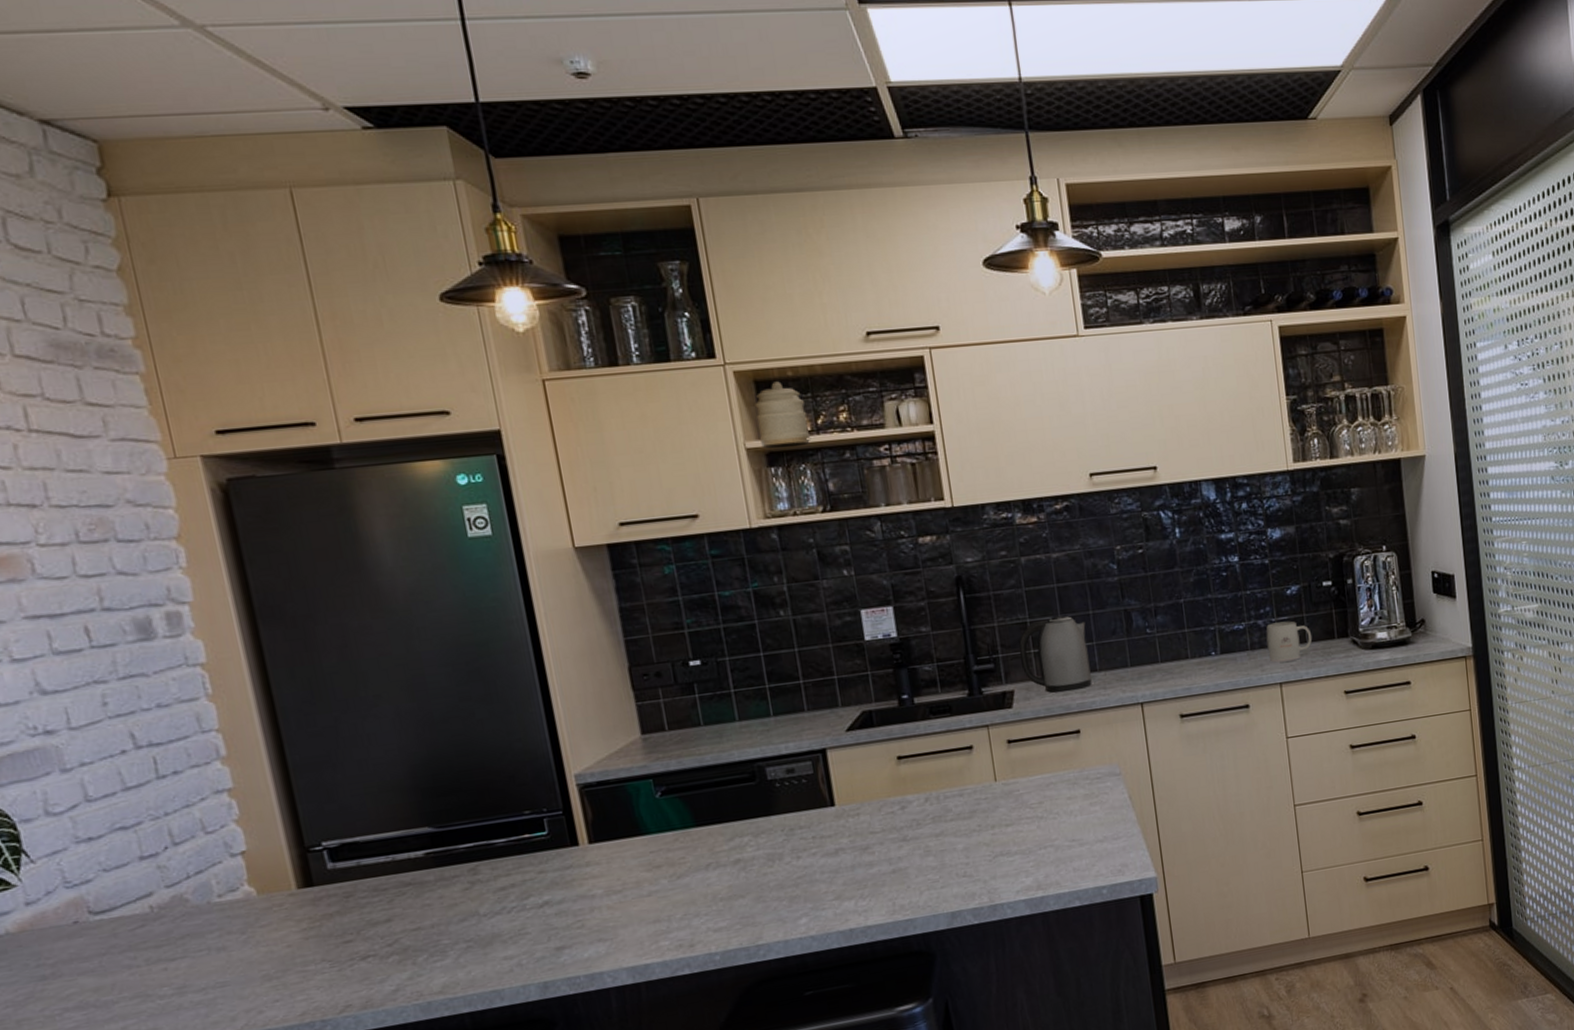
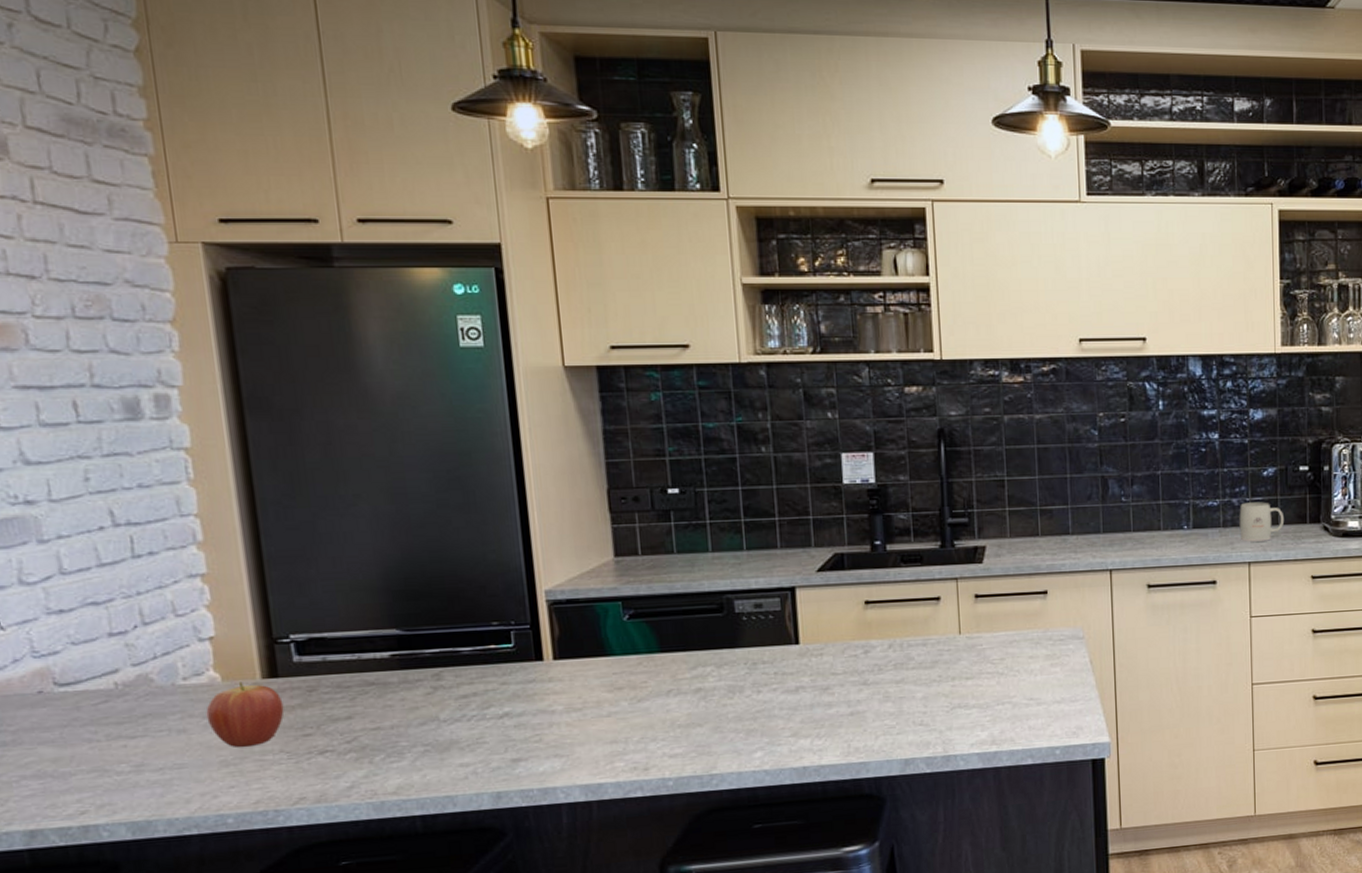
fruit: none [243,894,323,962] -> present [206,682,285,749]
jar: present [753,381,811,449] -> none [753,220,807,286]
kettle: present [1019,615,1092,693] -> none [994,475,1063,553]

